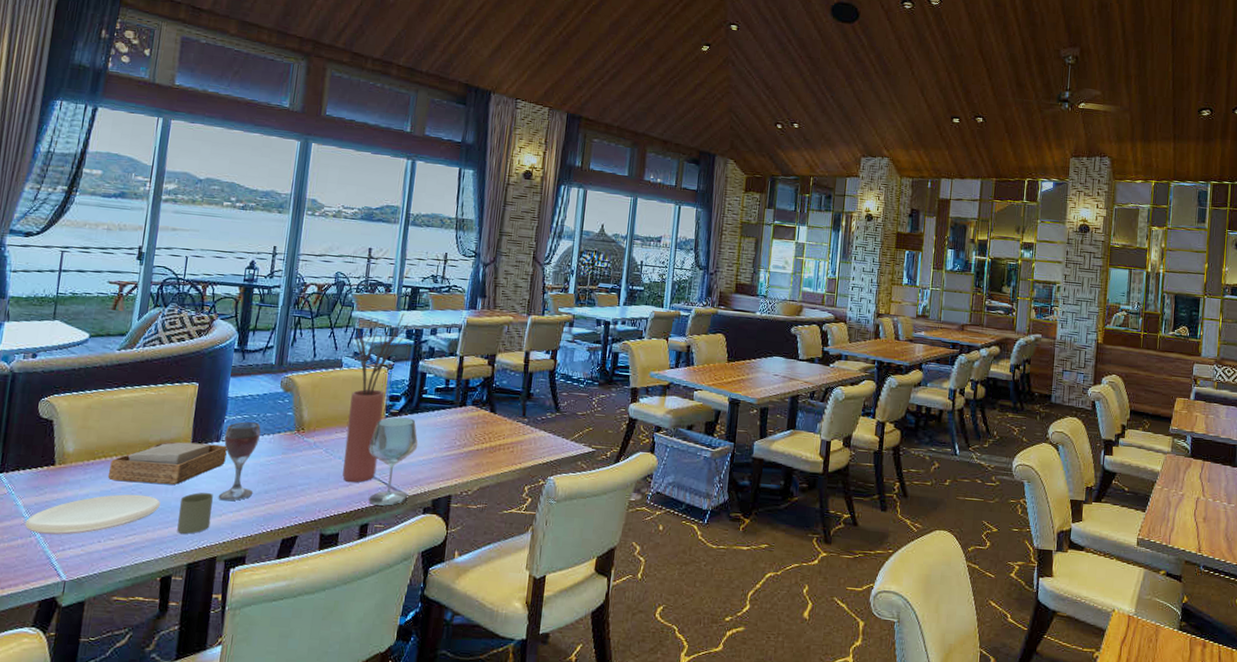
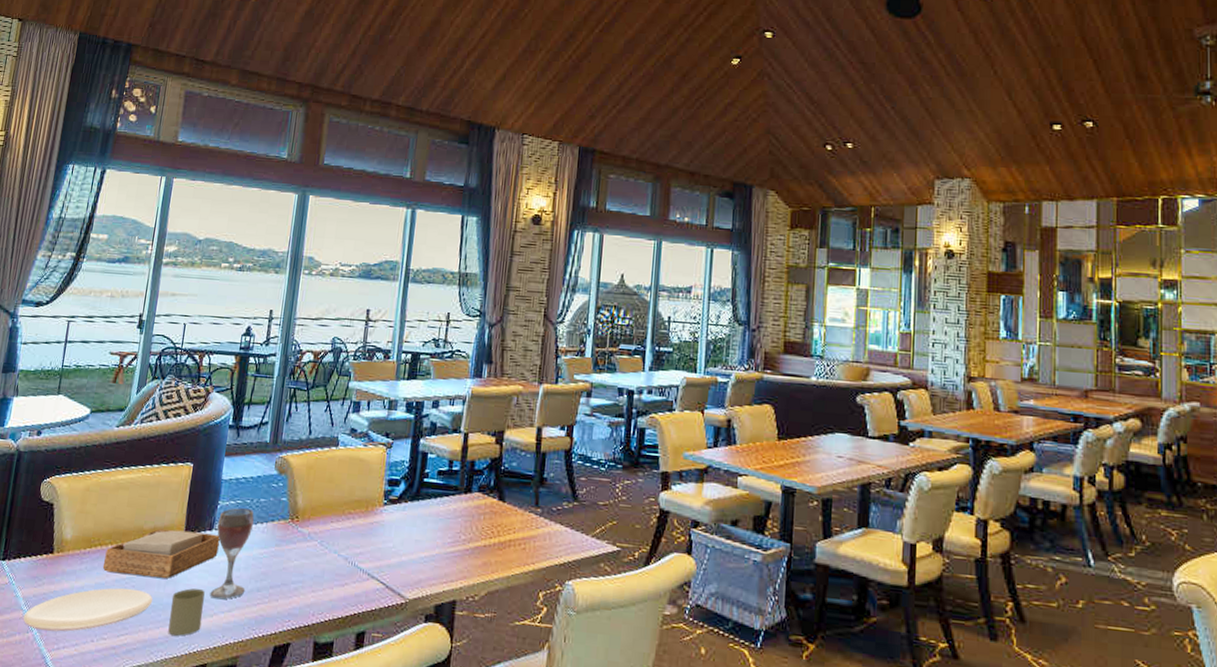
vase: present [342,313,409,483] -> none [338,383,409,582]
wine glass: present [368,417,419,506] -> none [365,505,420,611]

